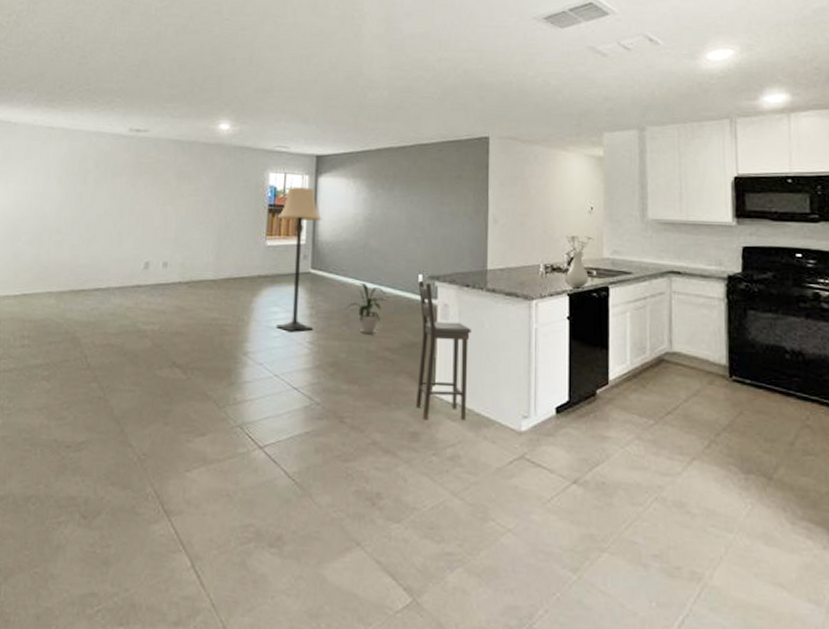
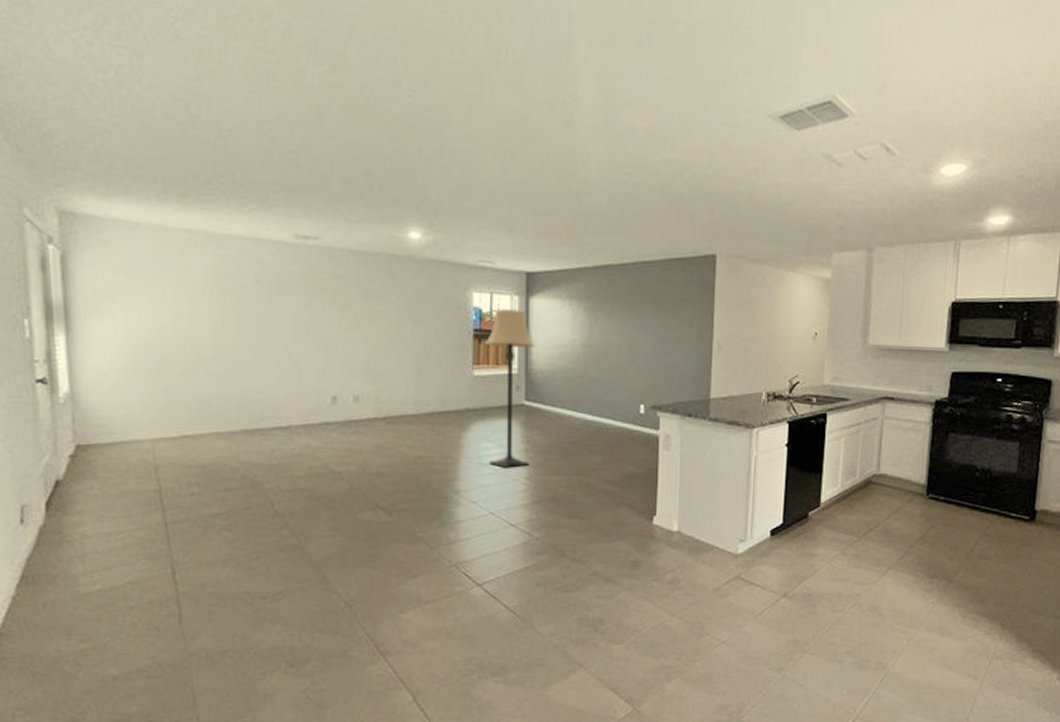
house plant: present [345,283,388,334] -> none [563,415,608,467]
bar stool: present [415,280,471,420] -> none [636,411,693,549]
vase: present [562,233,594,289] -> none [785,359,816,416]

